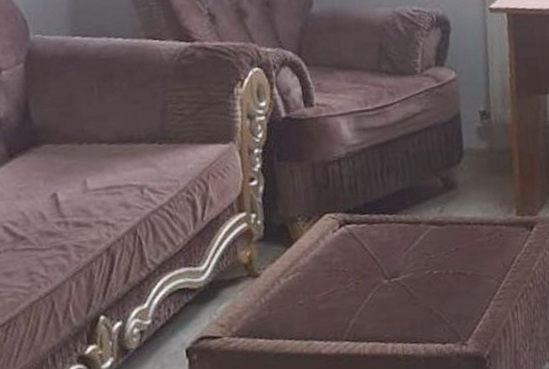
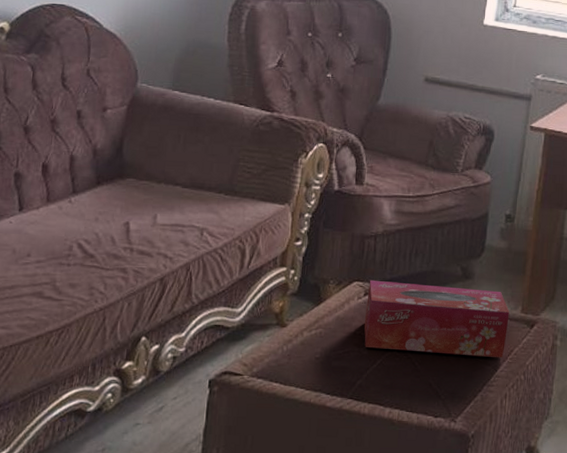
tissue box: none [341,196,506,283] -> present [364,280,509,358]

